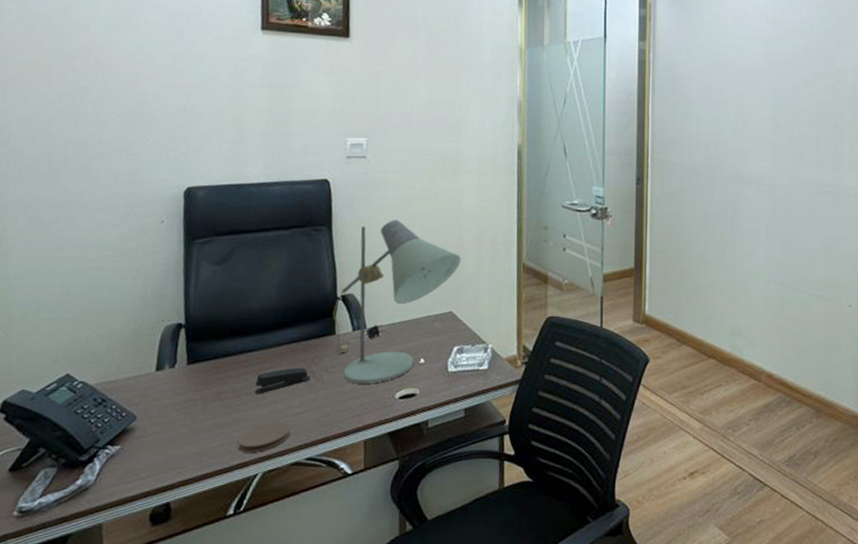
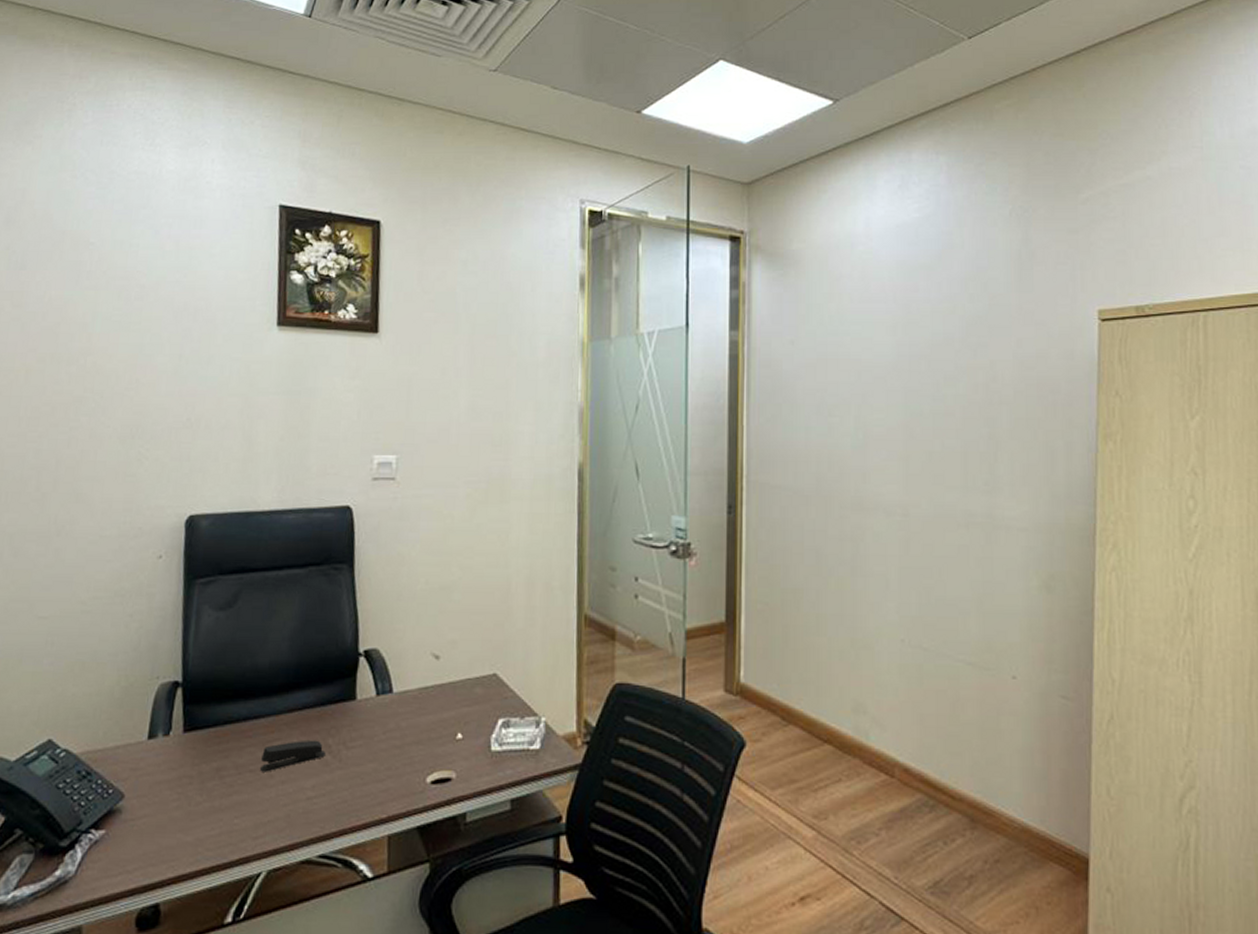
coaster: present [237,422,291,453] -> none [238,807,301,846]
desk lamp: present [333,219,461,383] -> none [353,556,508,763]

